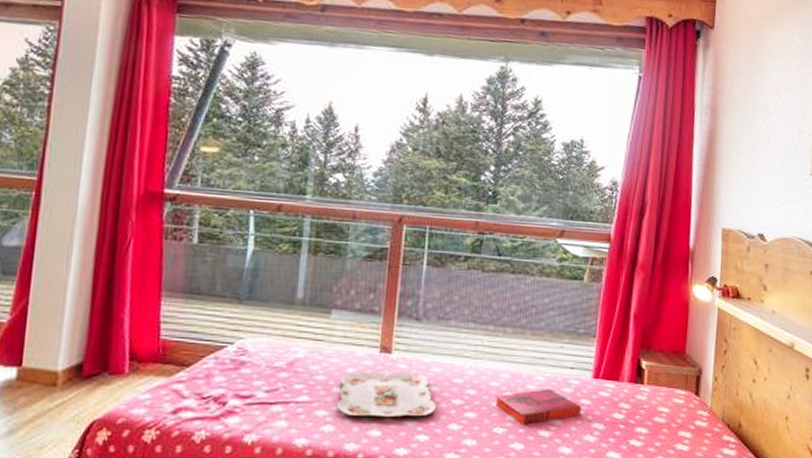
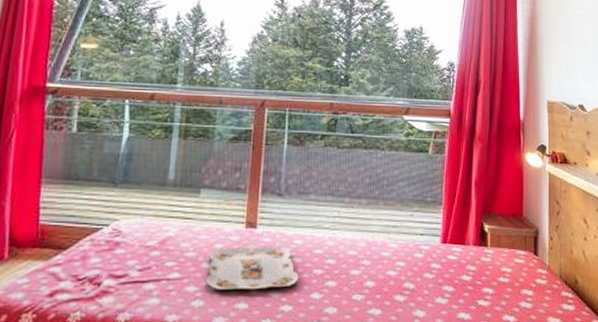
hardback book: present [494,389,582,425] -> none [352,255,433,291]

